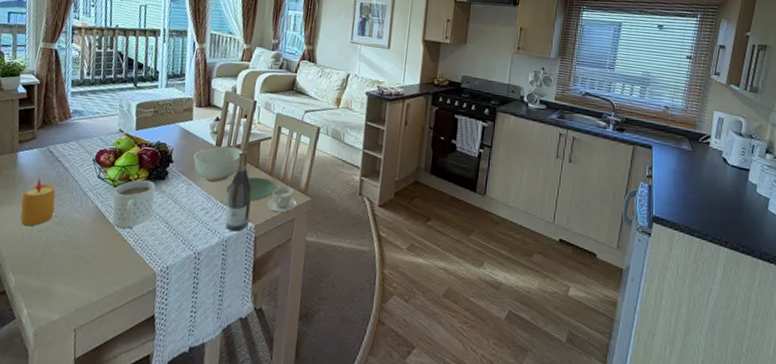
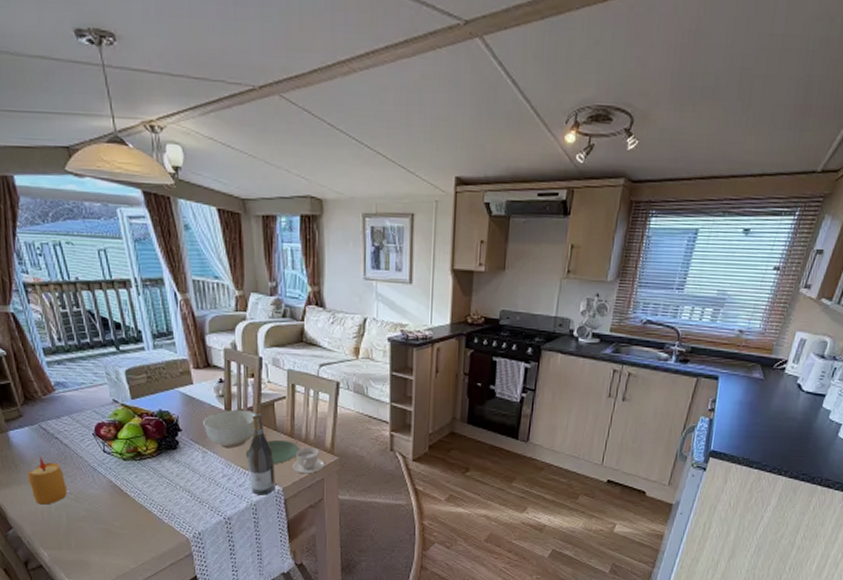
mug: present [112,180,156,229] -> none [124,451,172,500]

